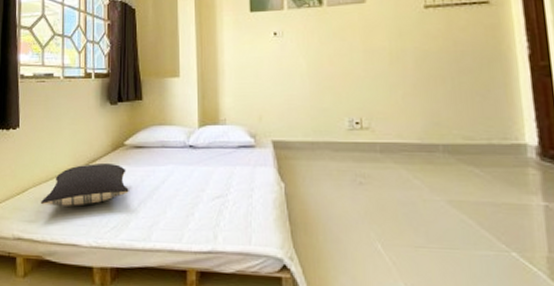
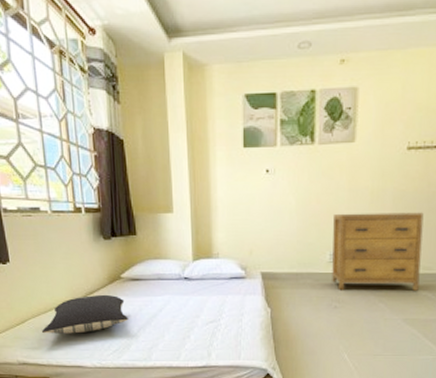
dresser: none [349,73,462,165] -> present [332,212,424,291]

